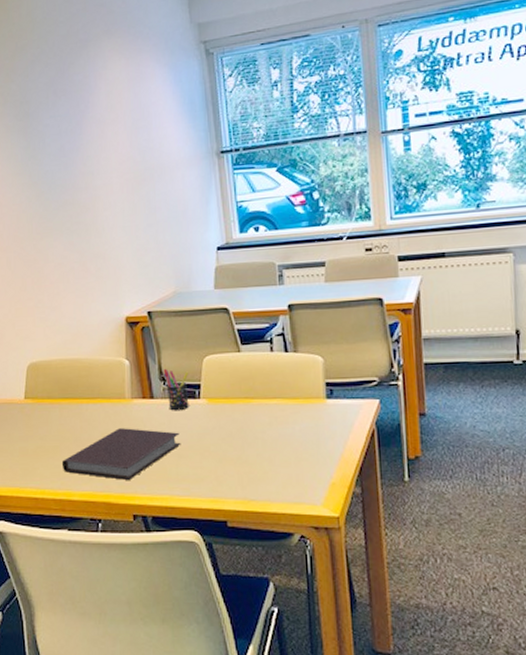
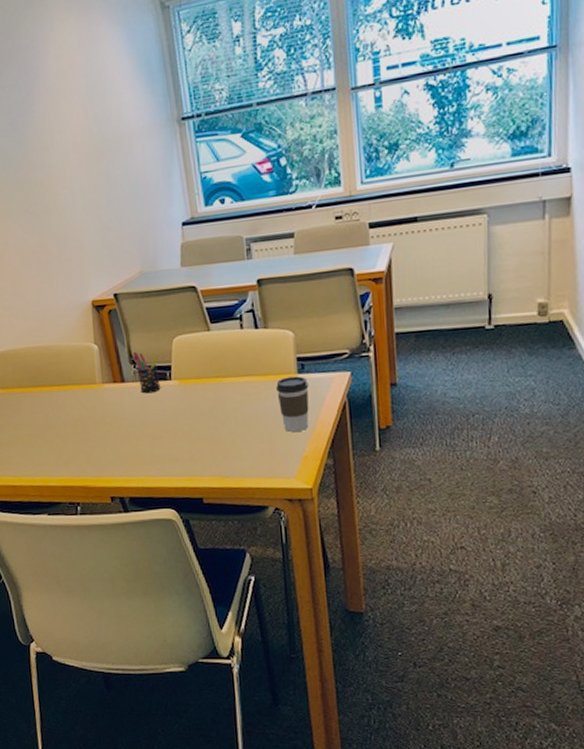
notebook: present [61,428,181,481] -> none [36,413,155,465]
coffee cup: none [305,401,337,457] -> present [276,376,309,432]

